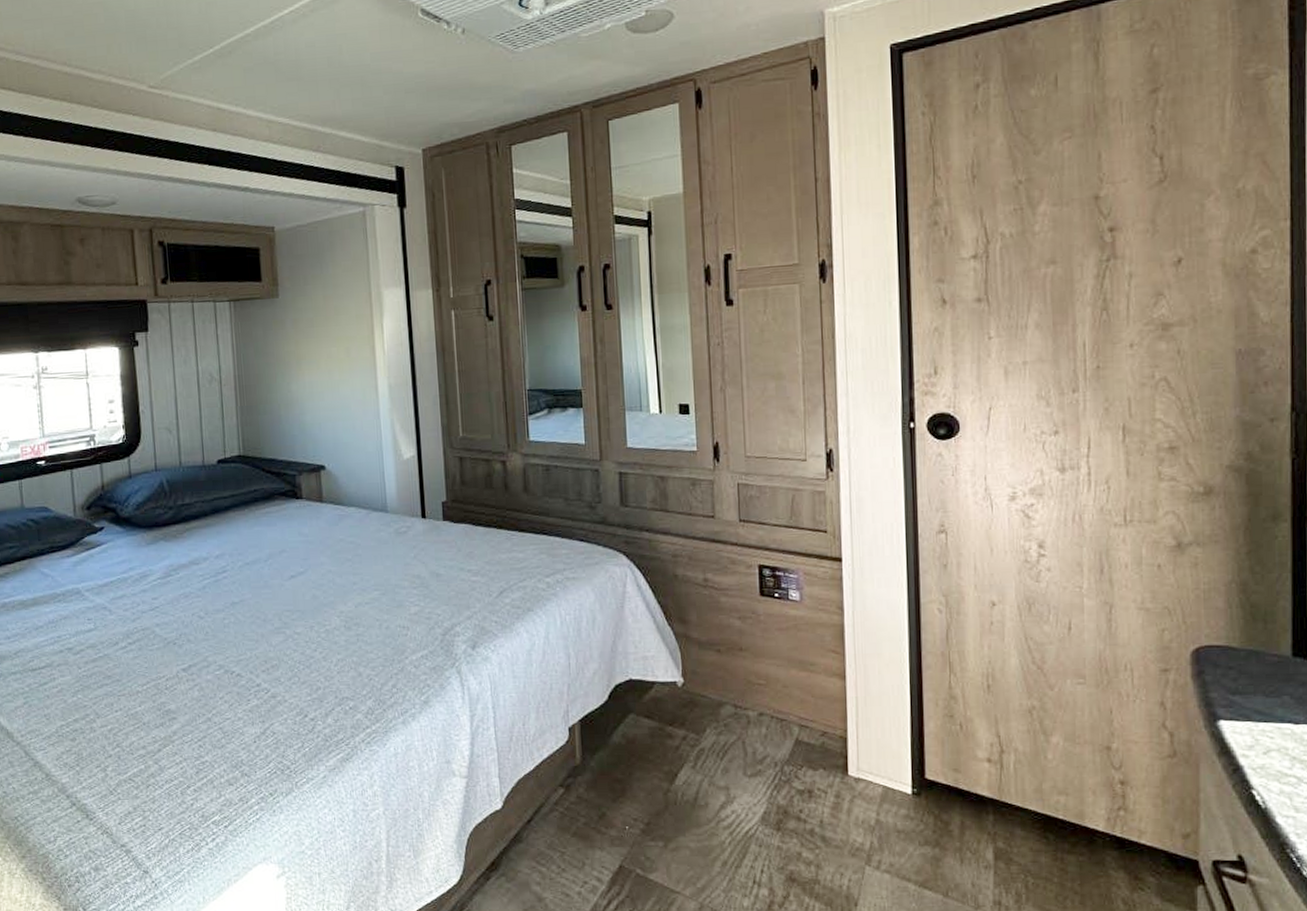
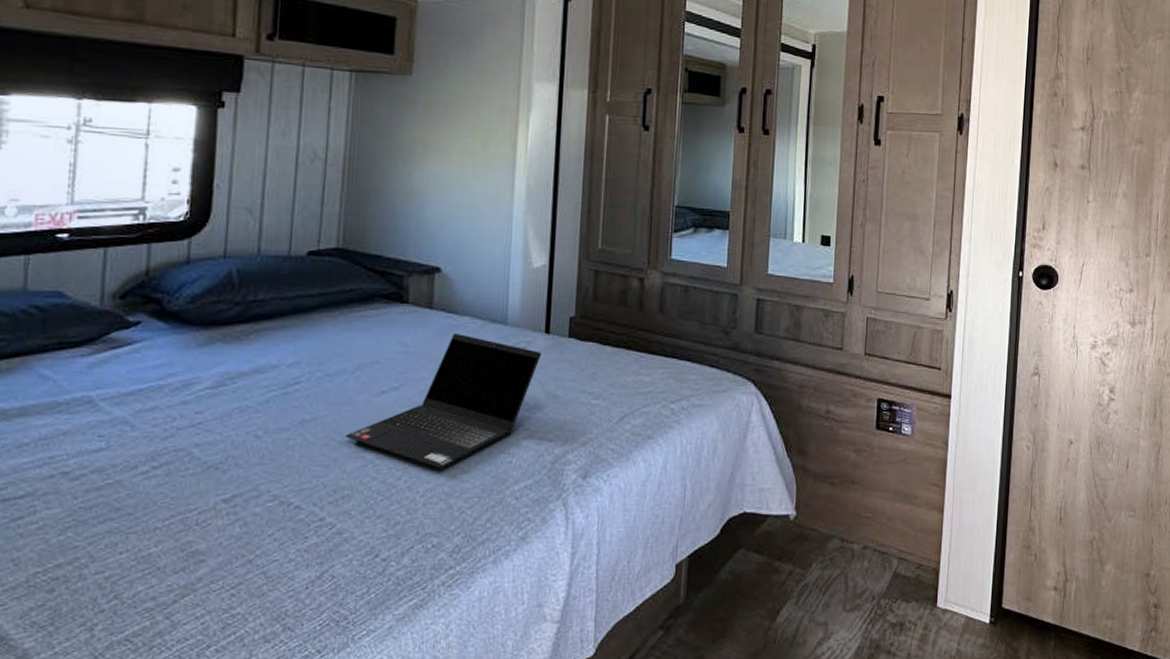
laptop computer: none [267,522,422,641] -> present [345,332,542,469]

